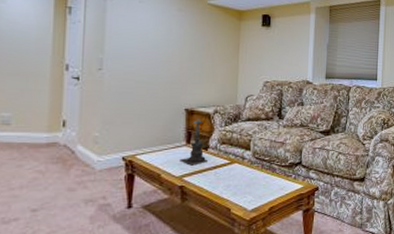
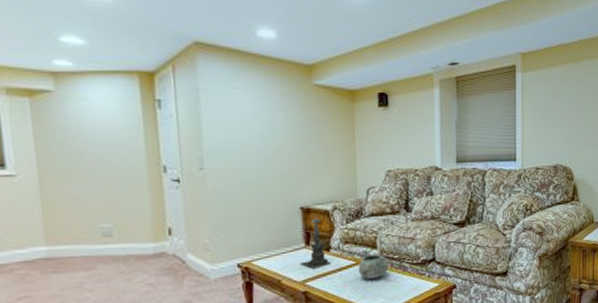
decorative bowl: none [231,151,259,178] -> present [358,250,388,279]

